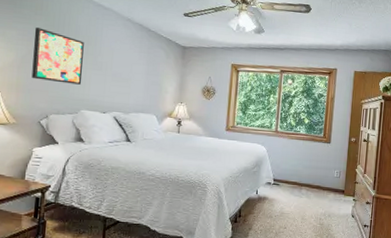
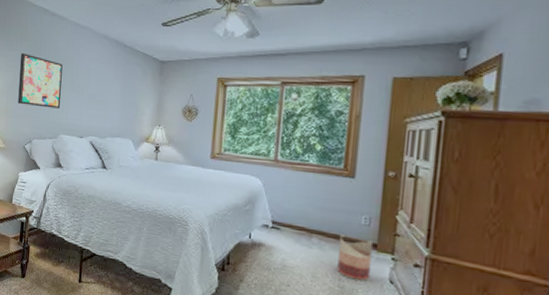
basket: none [319,186,342,218] -> present [337,235,374,281]

